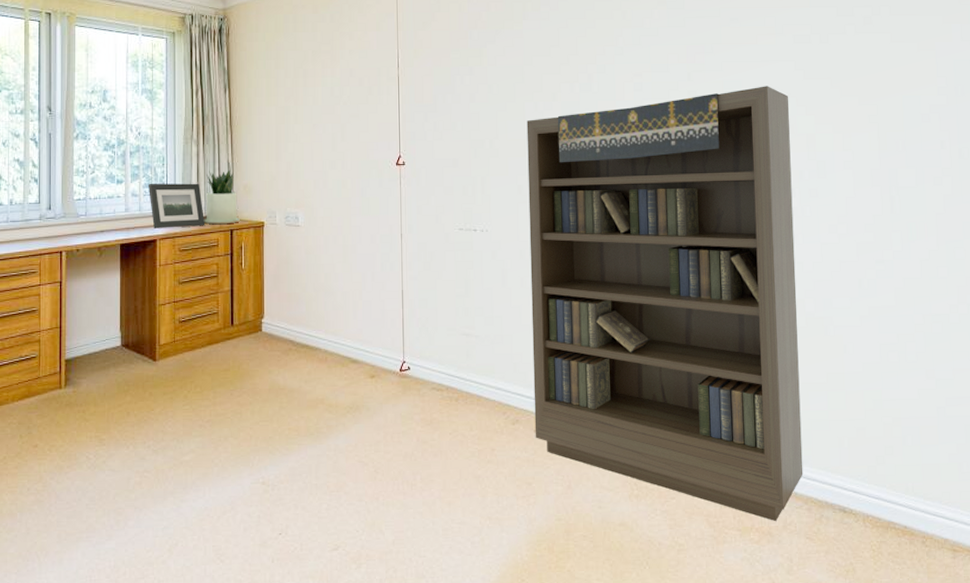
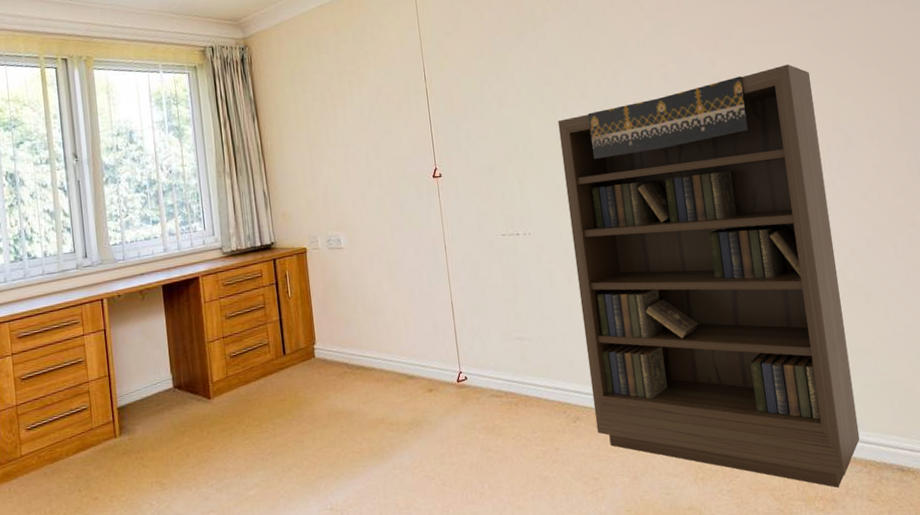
picture frame: present [147,183,206,229] -> none [184,216,247,266]
planter: present [203,170,241,225] -> none [243,199,283,256]

